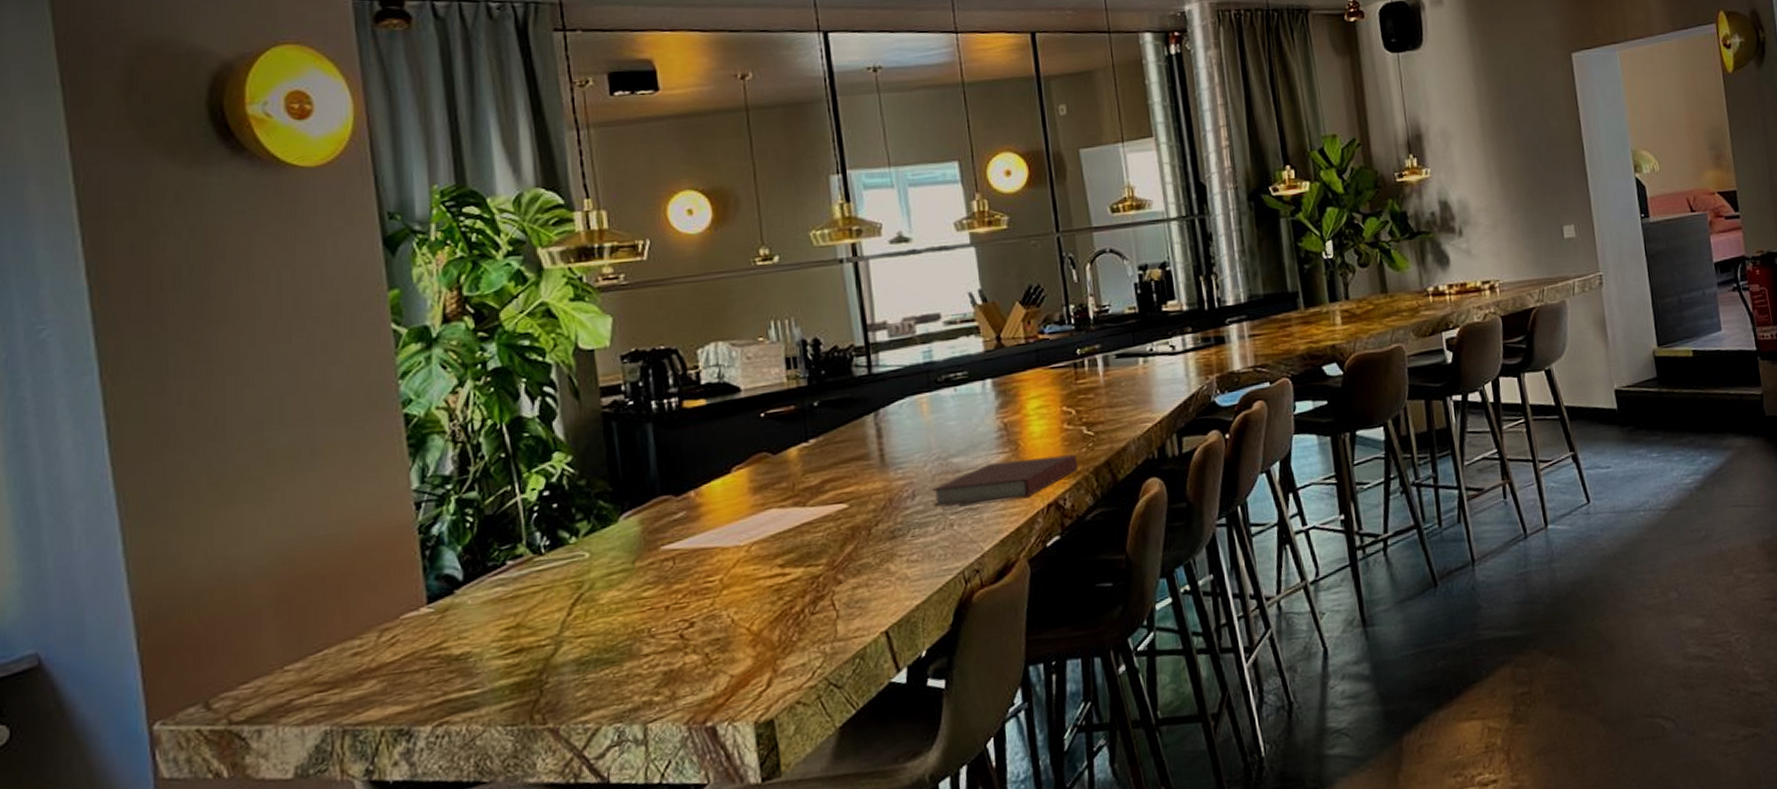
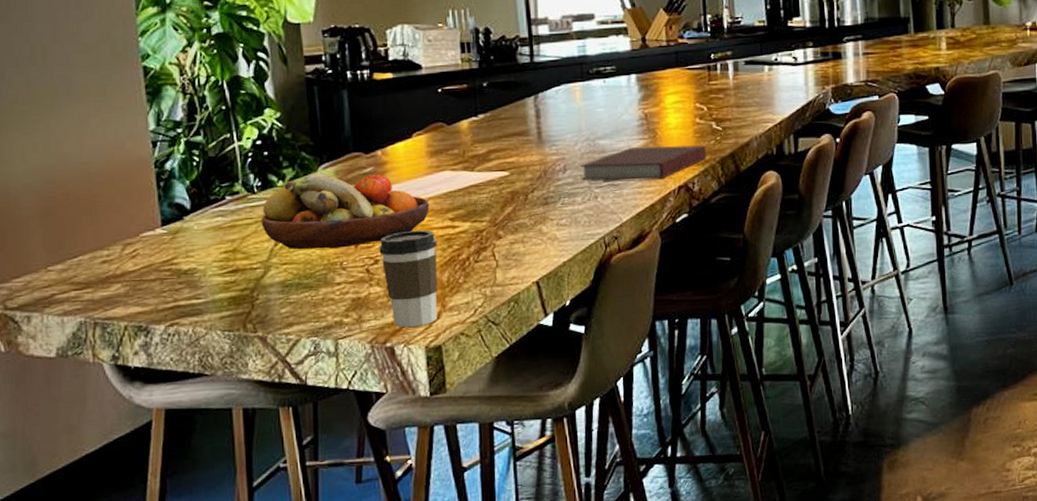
fruit bowl: none [550,519,755,618] -> present [261,172,430,250]
coffee cup: none [694,580,767,703] -> present [379,229,438,328]

